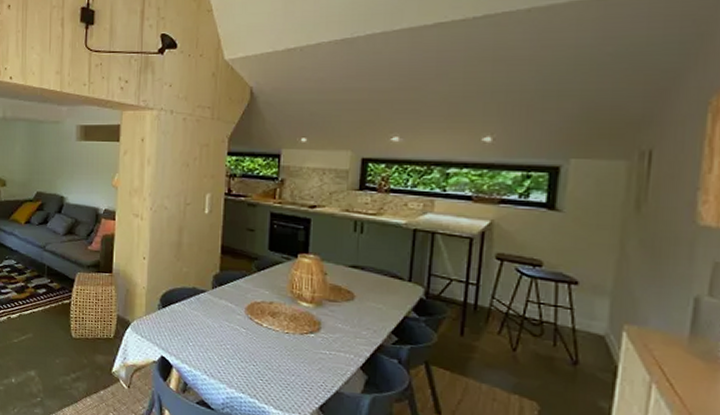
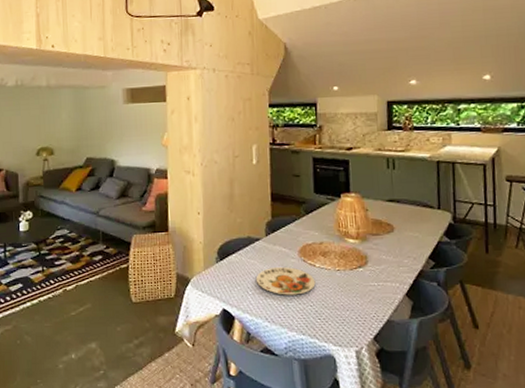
plate: none [197,321,261,353] -> present [255,267,316,295]

